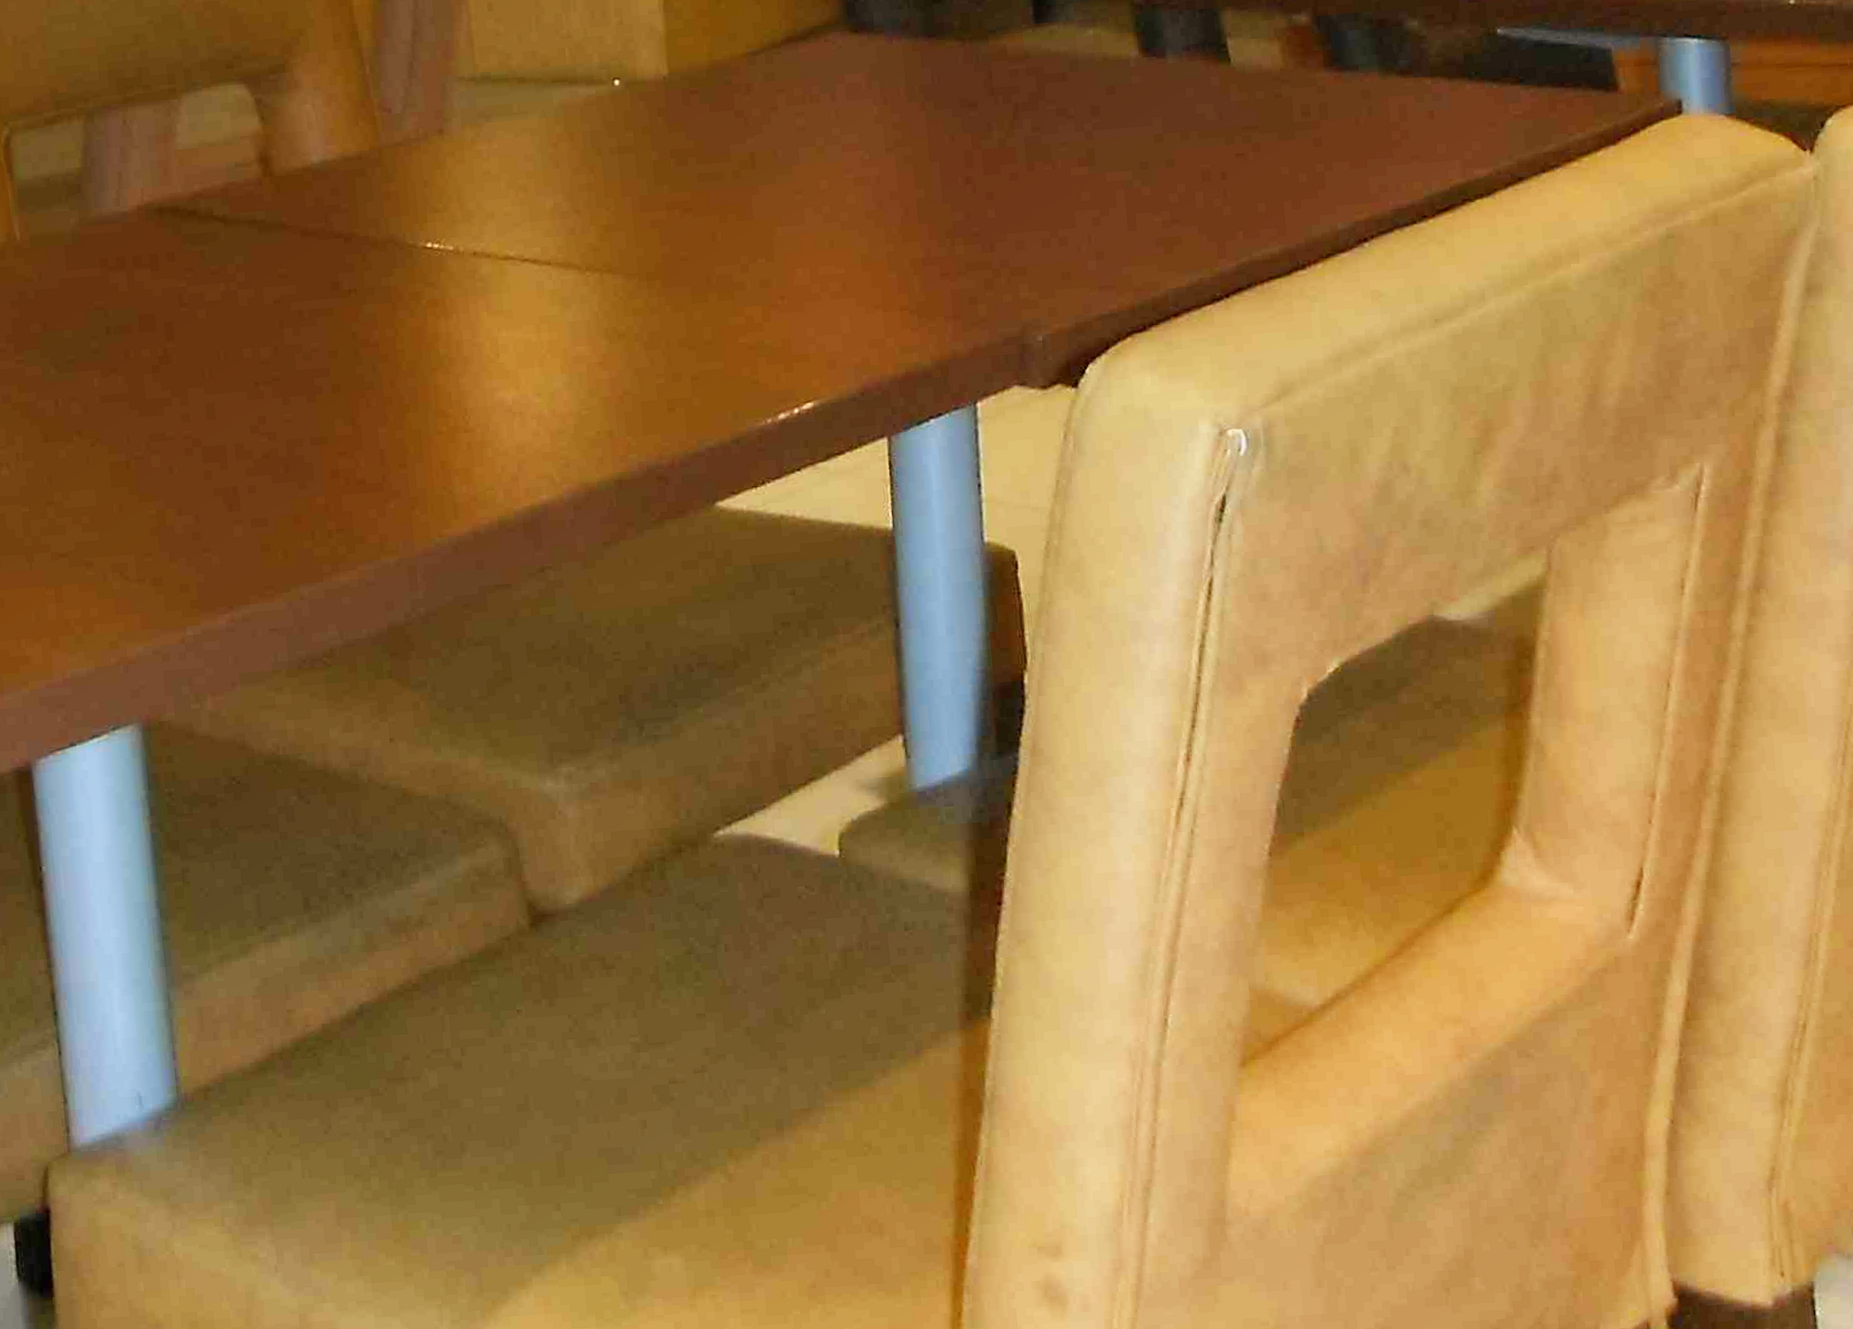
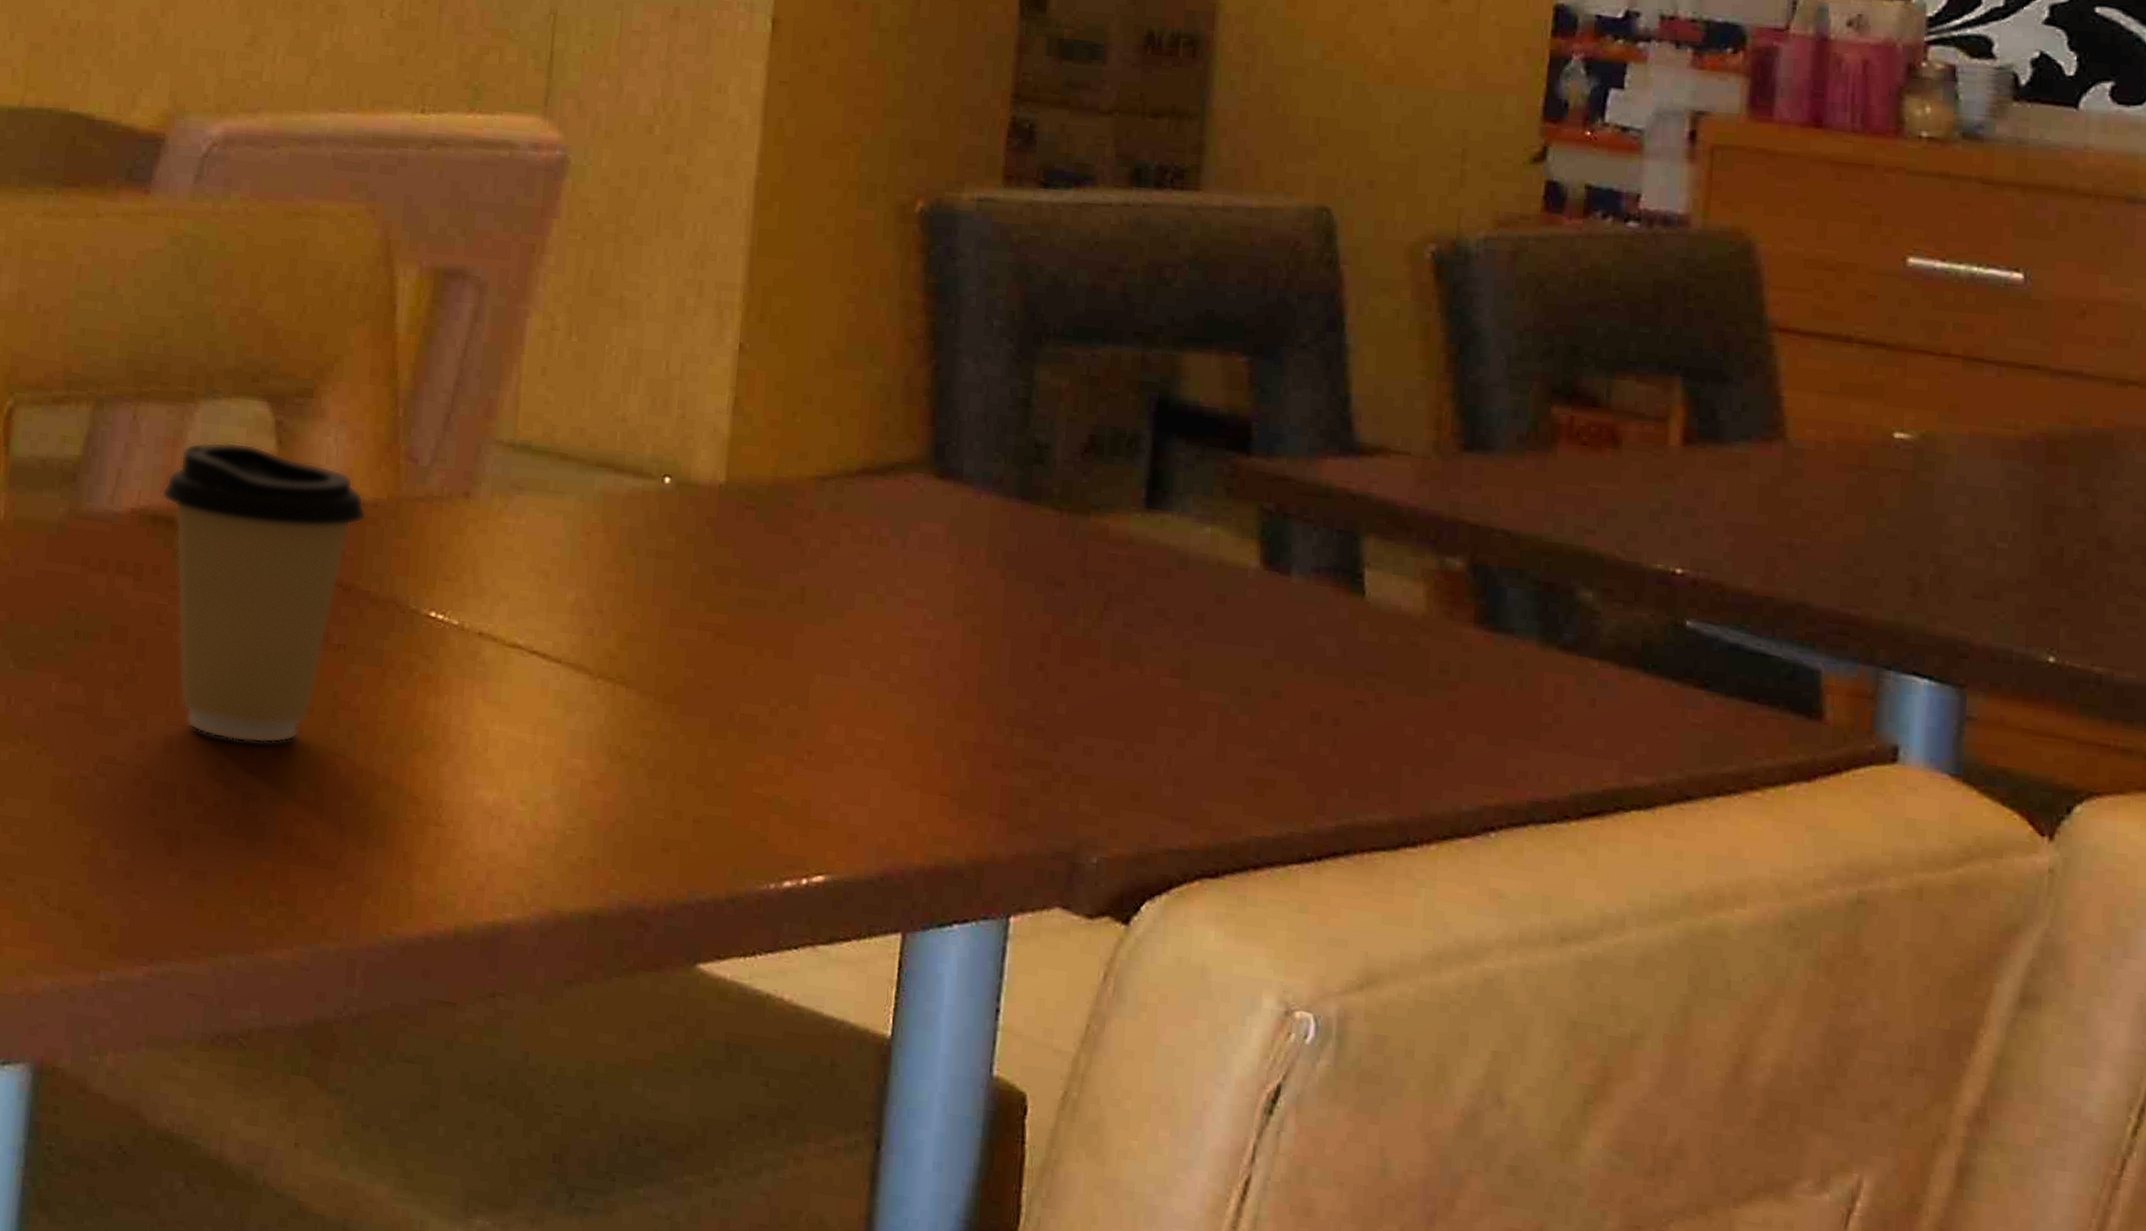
coffee cup: none [162,125,353,397] -> present [161,441,366,744]

